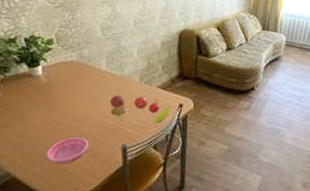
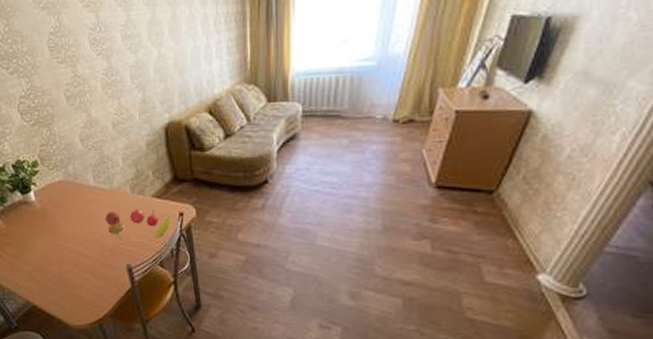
saucer: present [45,137,89,164] -> none [56,261,94,290]

